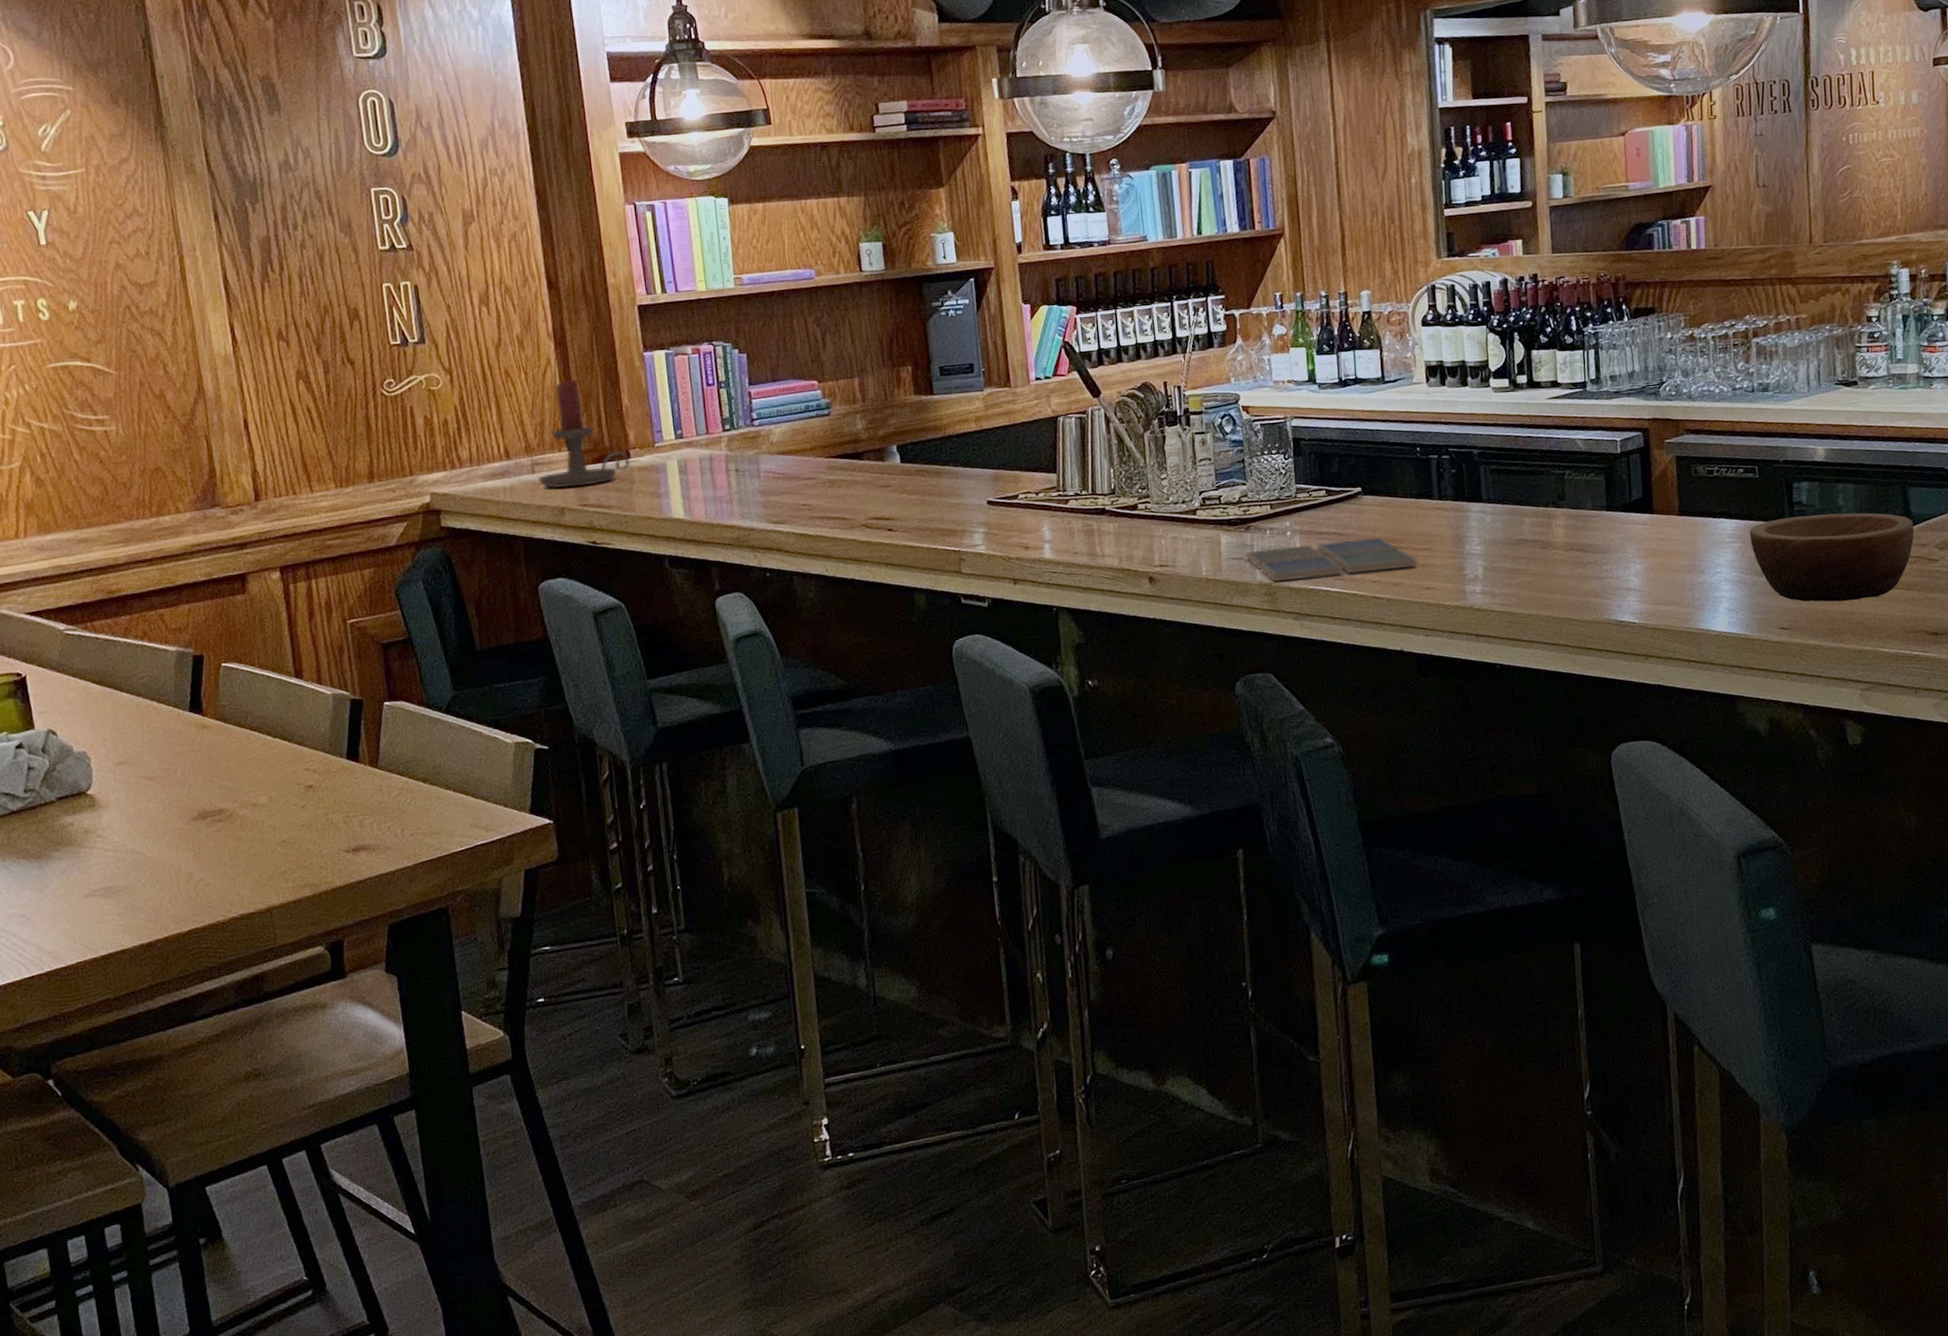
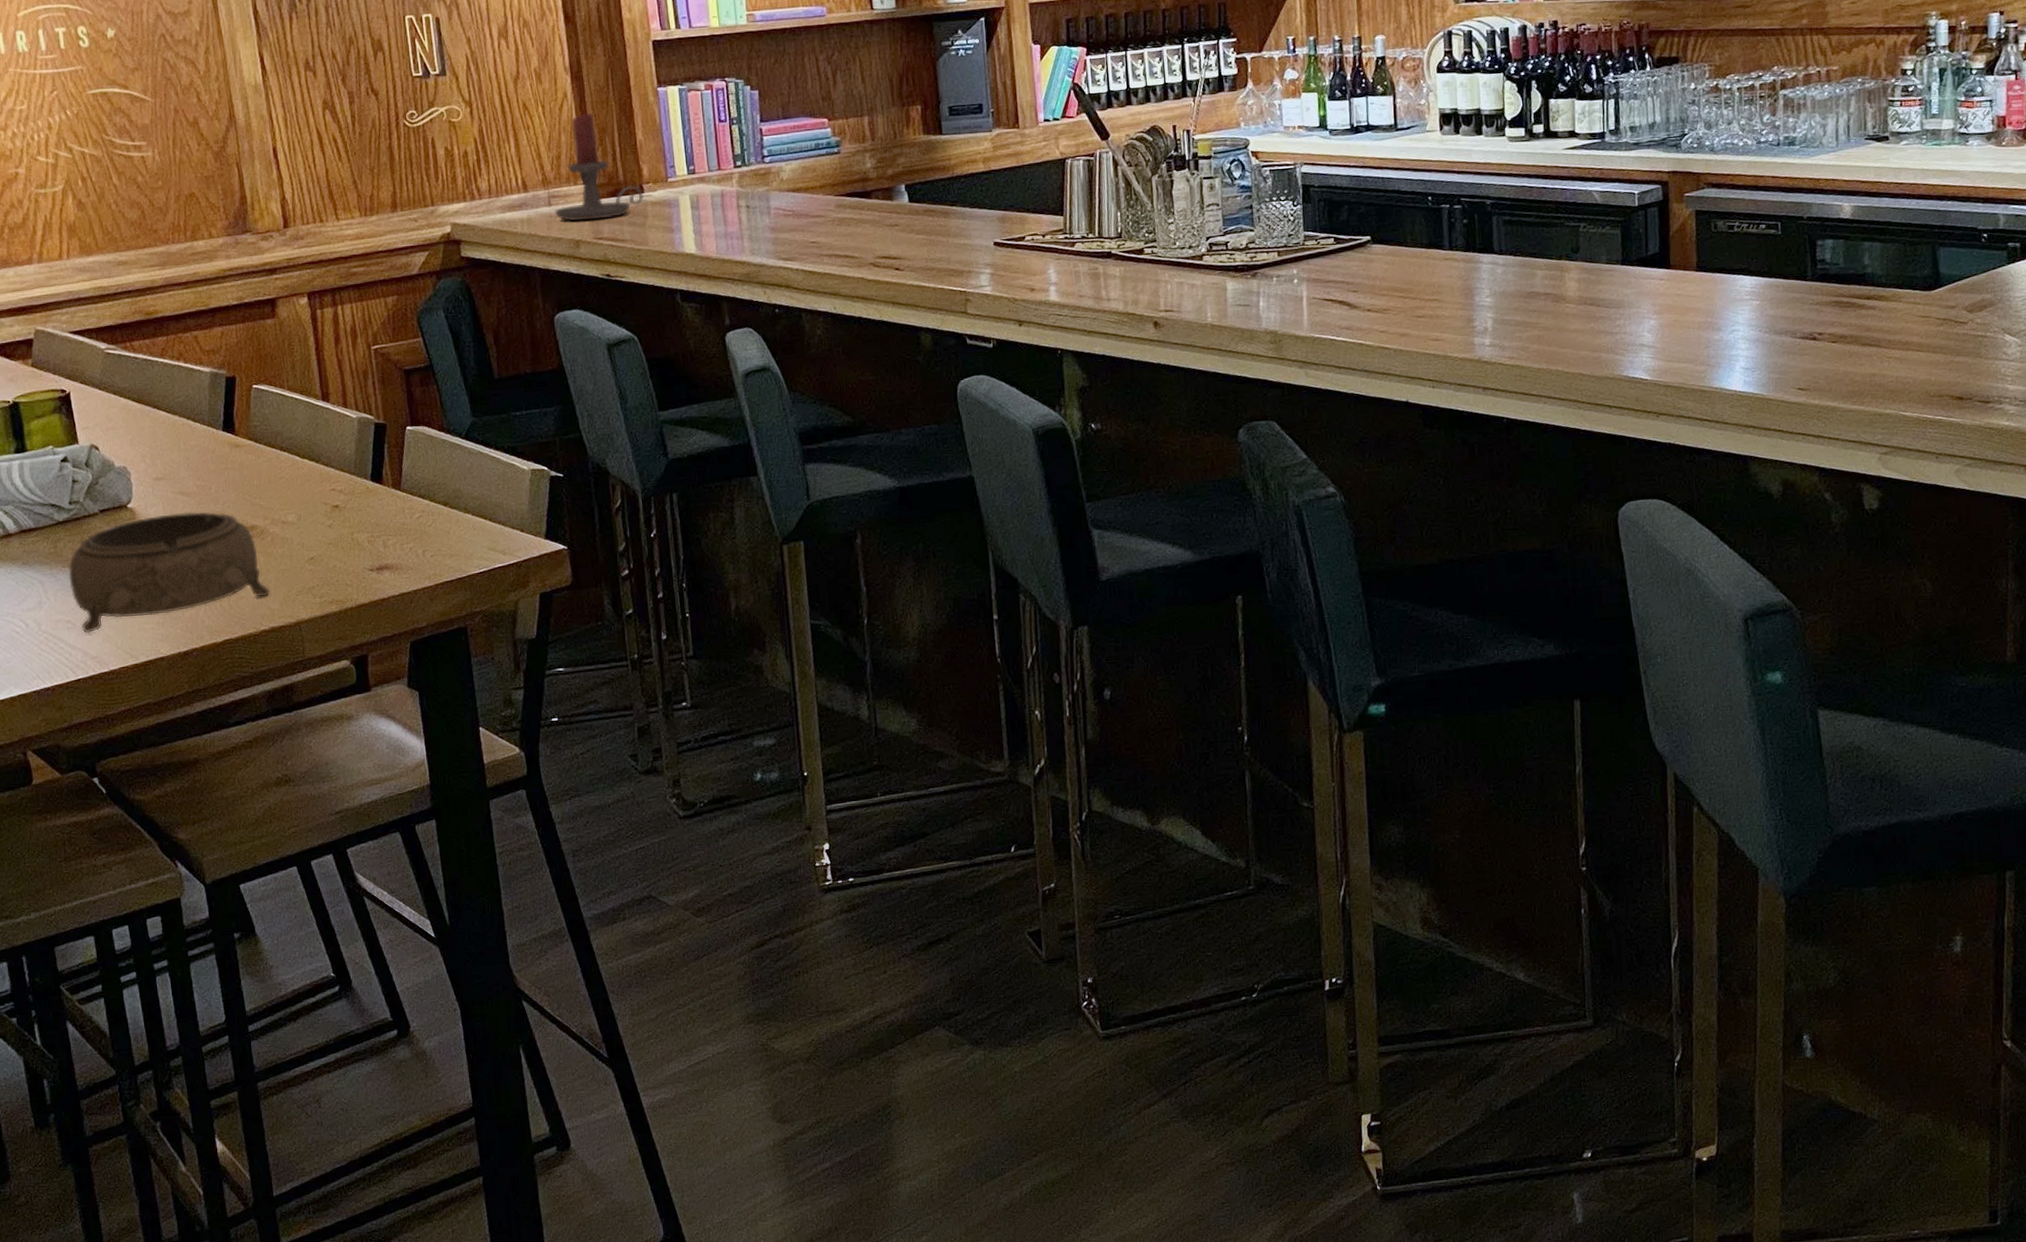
decorative bowl: none [22,796,239,928] -> present [68,512,270,634]
drink coaster: present [1244,536,1418,581] -> none [1250,286,1426,329]
bowl: present [1749,513,1915,602] -> none [1769,272,1943,363]

